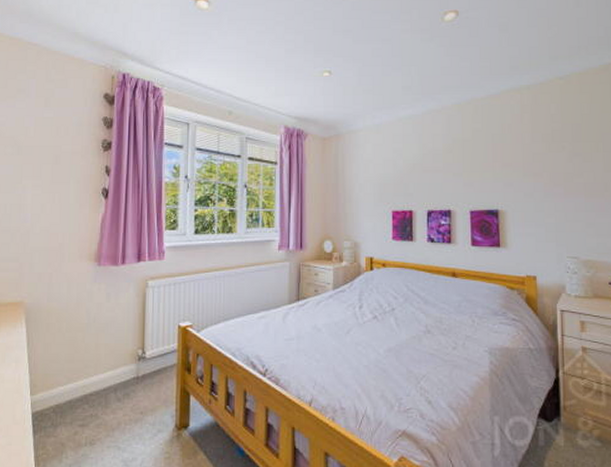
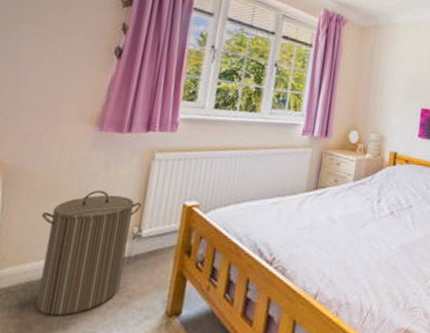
laundry hamper: none [60,319,142,433] -> present [36,190,142,316]

